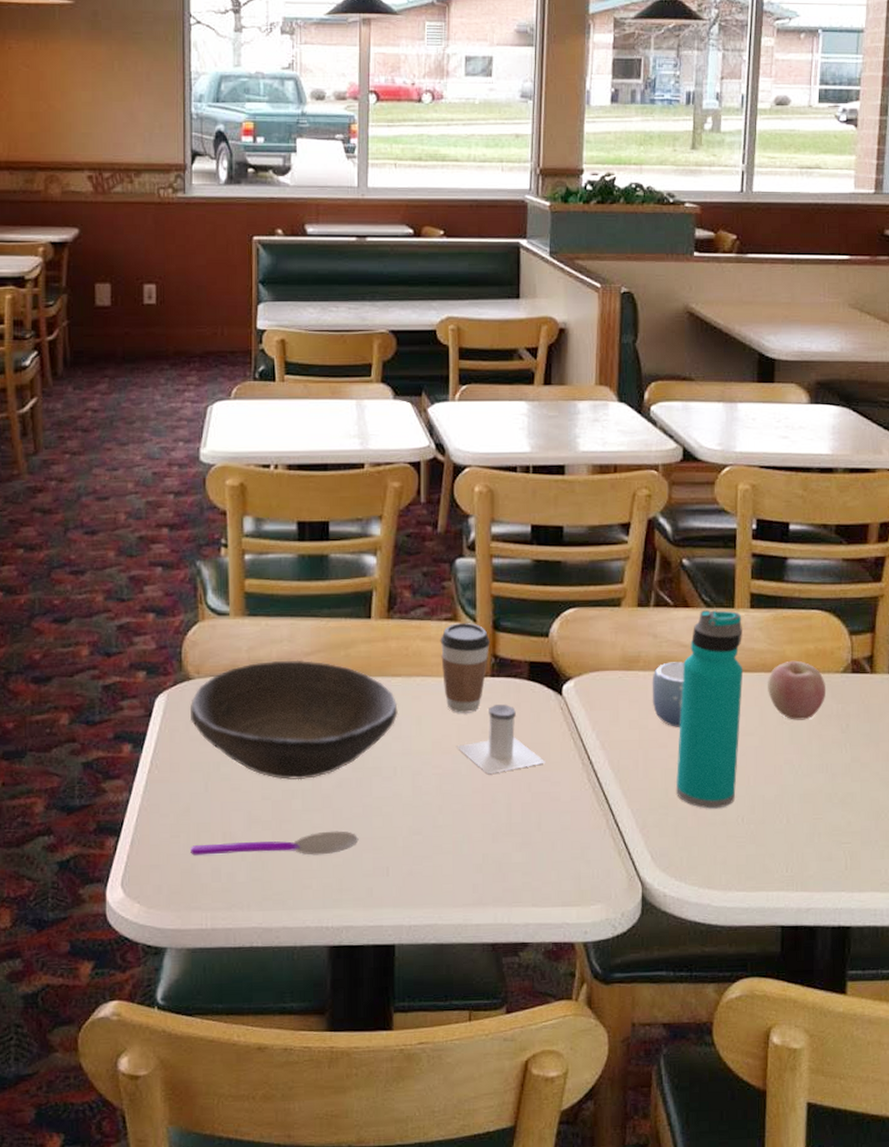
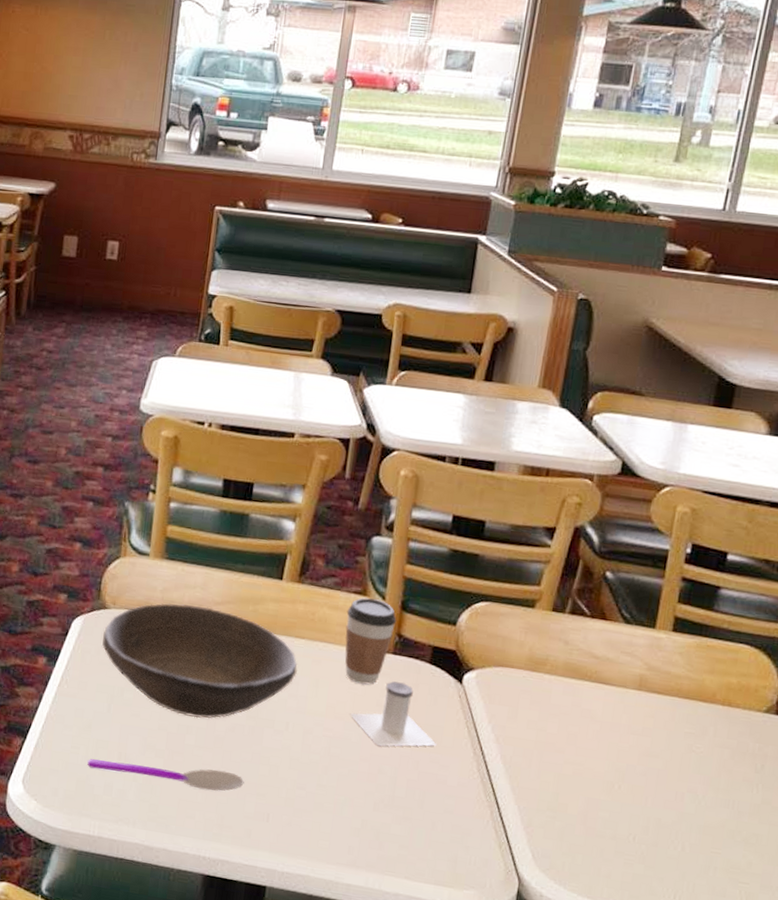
mug: present [652,662,684,728] -> none [554,670,594,737]
water bottle: present [675,609,744,809] -> none [567,625,662,823]
apple: present [767,660,827,720] -> none [679,690,745,753]

